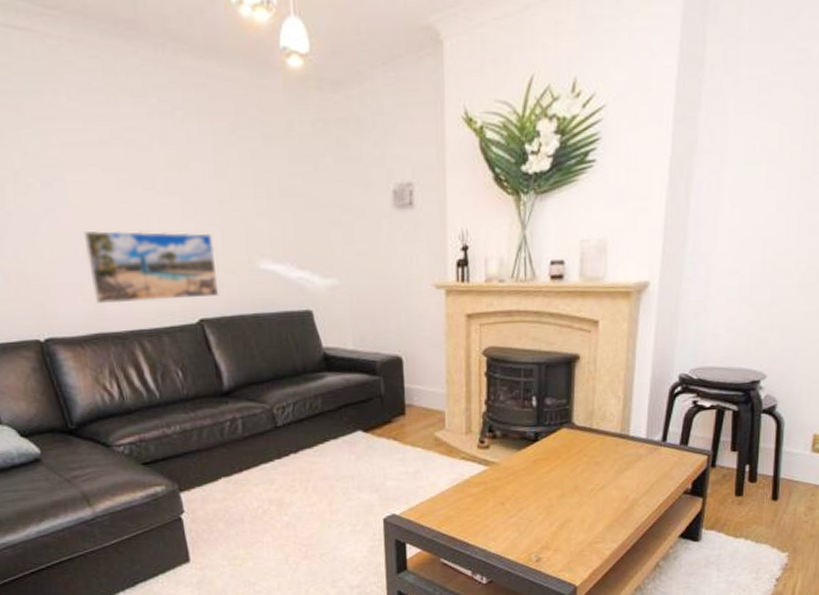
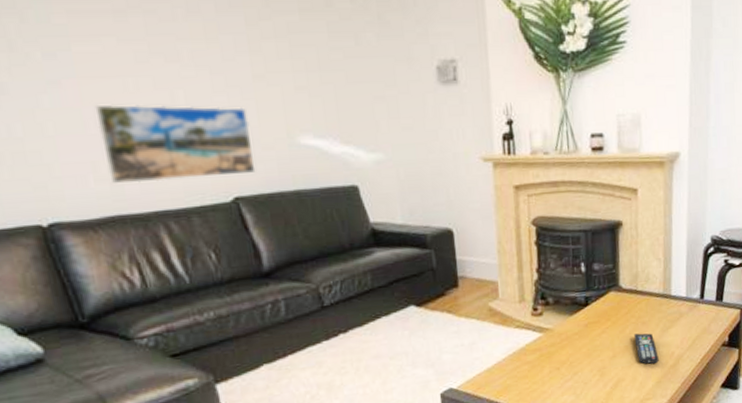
remote control: none [586,473,611,506] -> present [634,333,659,364]

